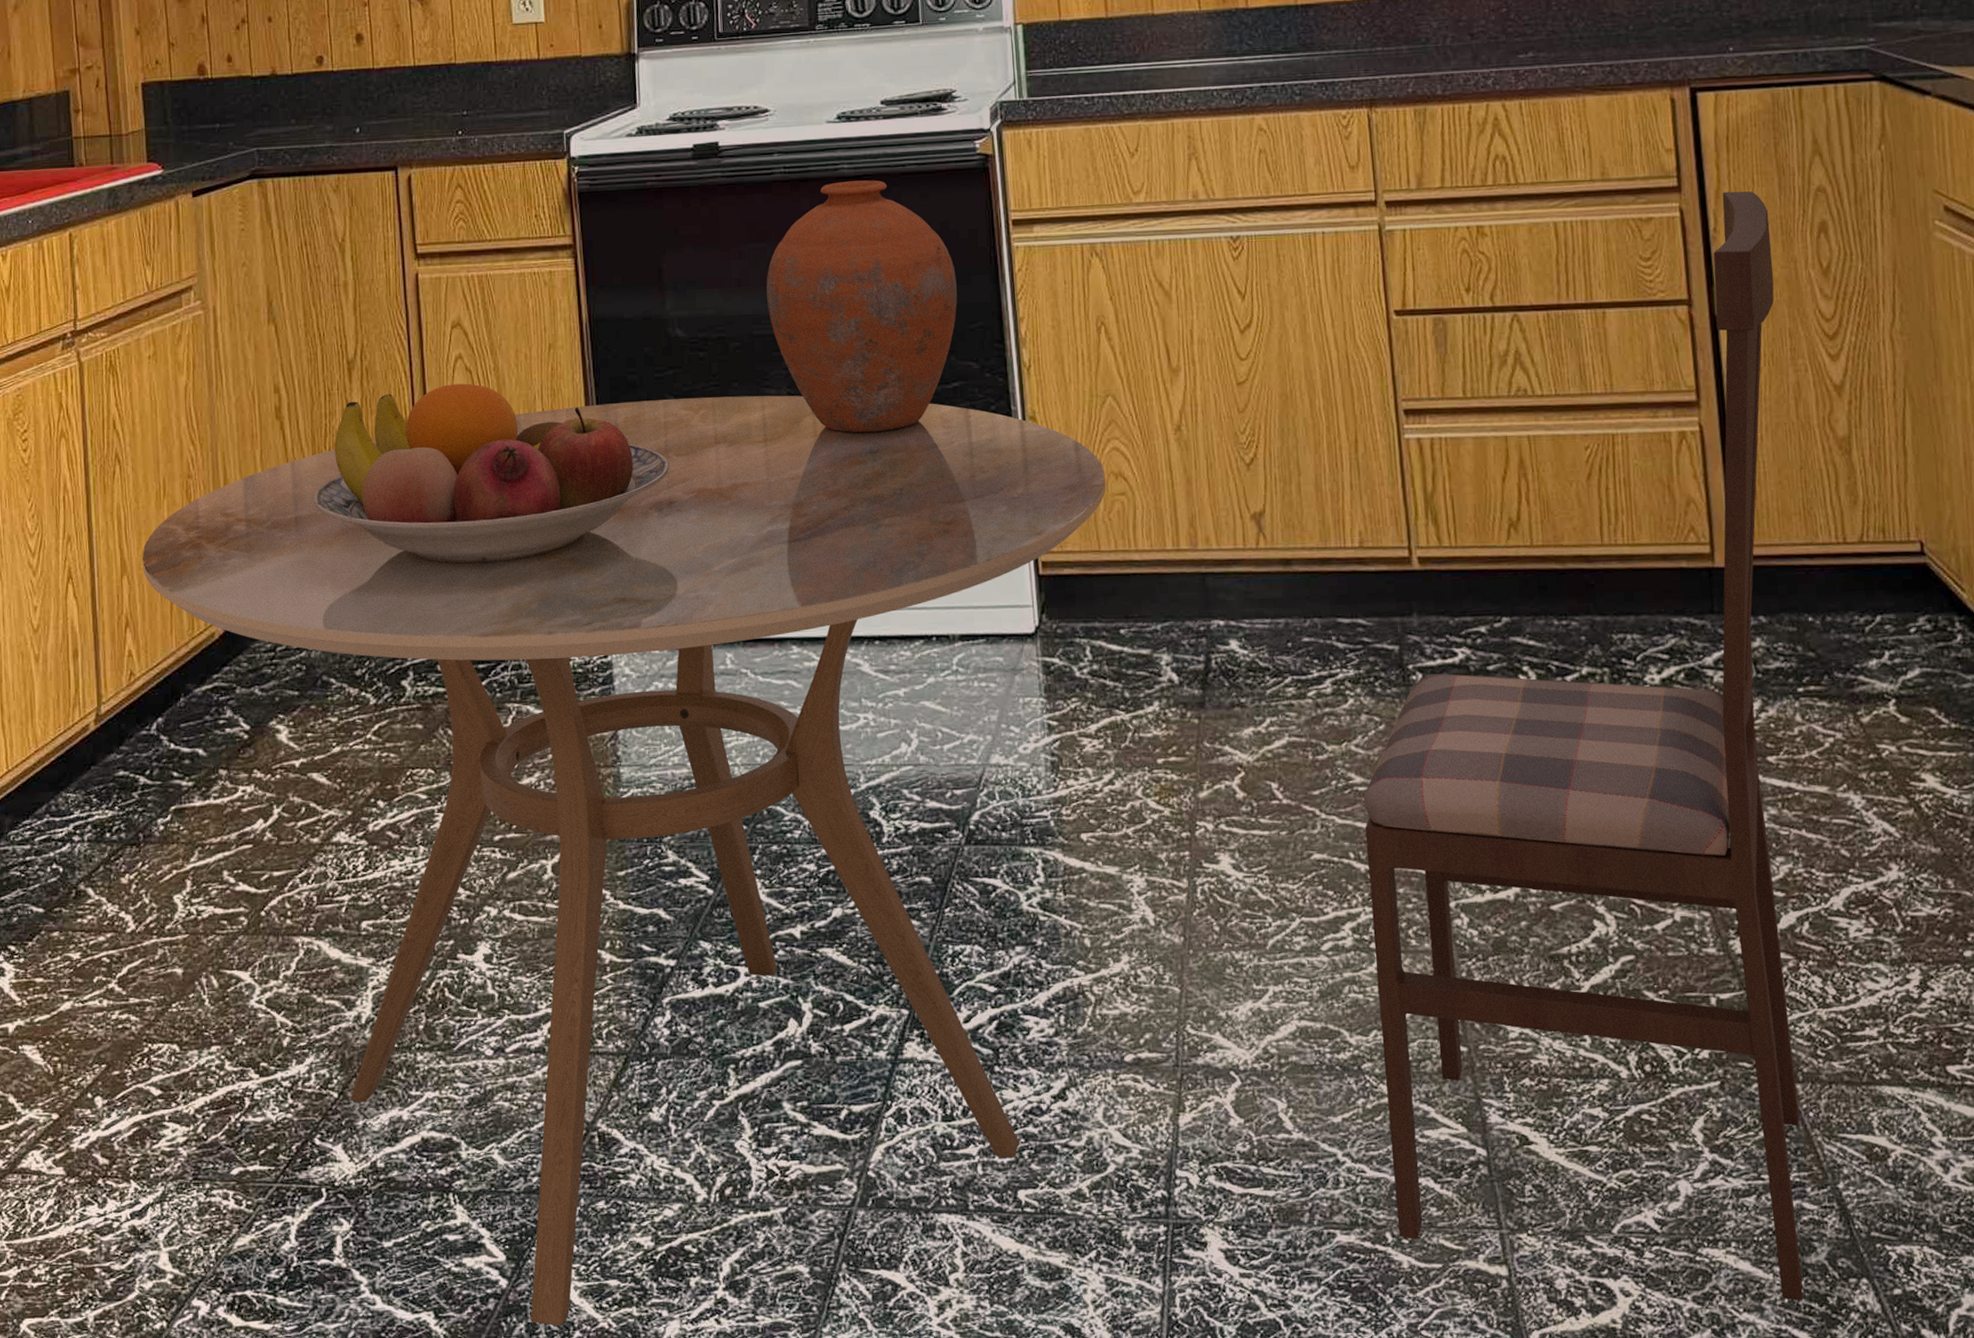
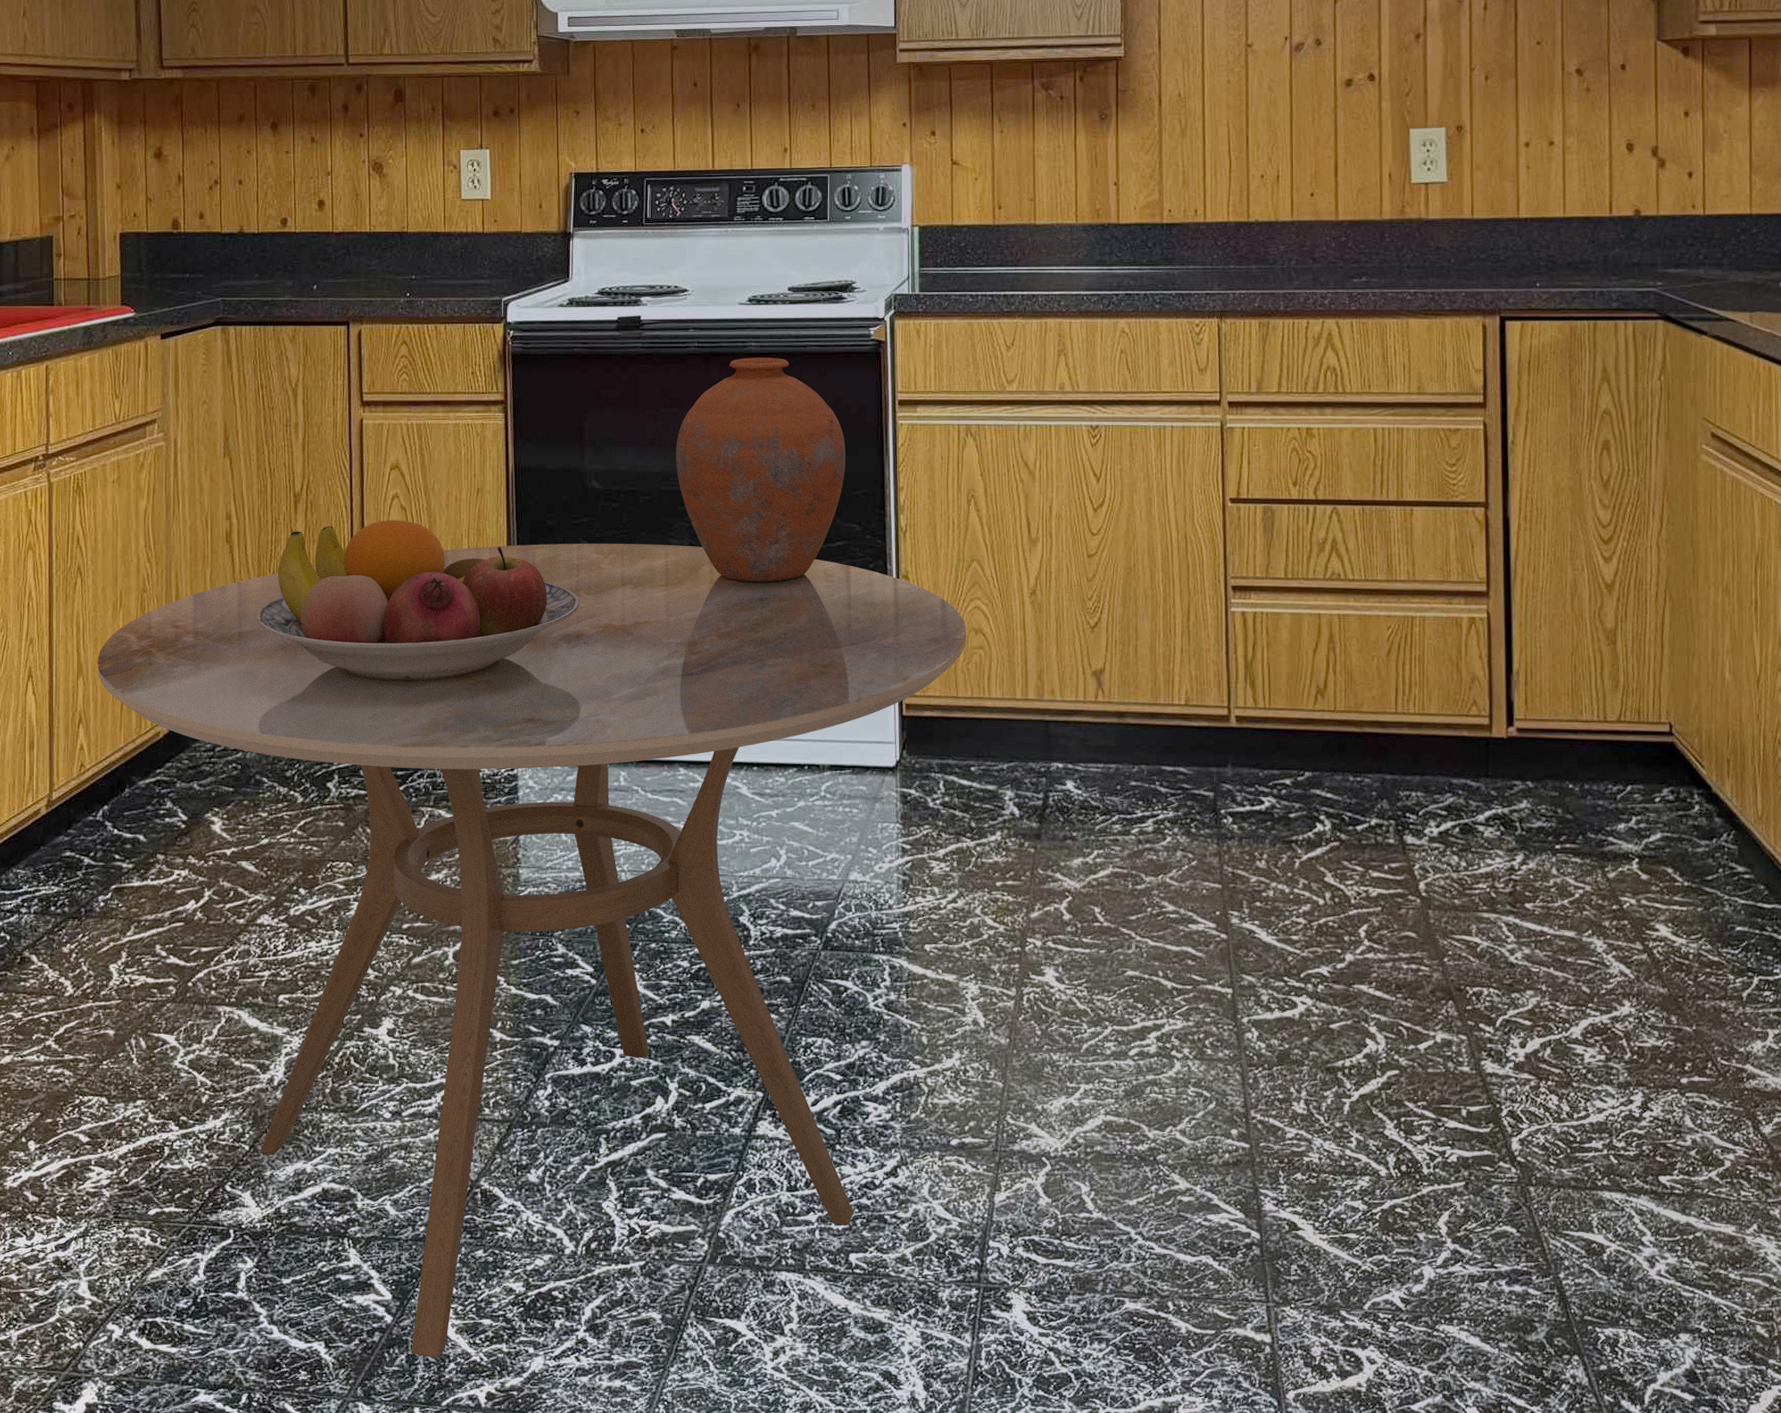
dining chair: present [1364,191,1803,1301] -> none [1173,409,1561,1373]

